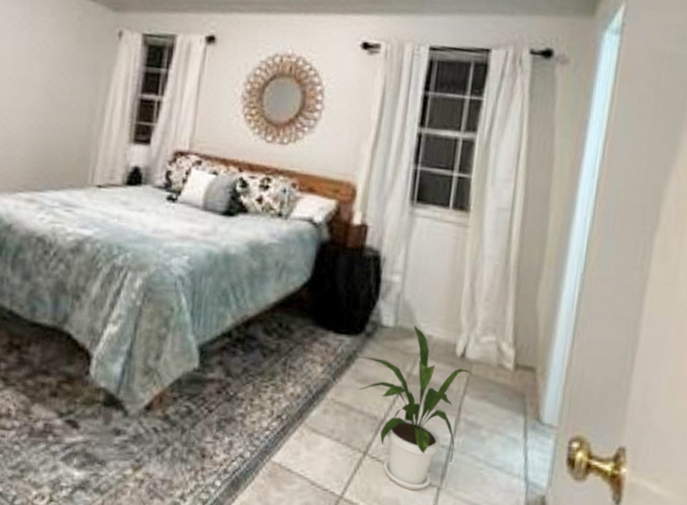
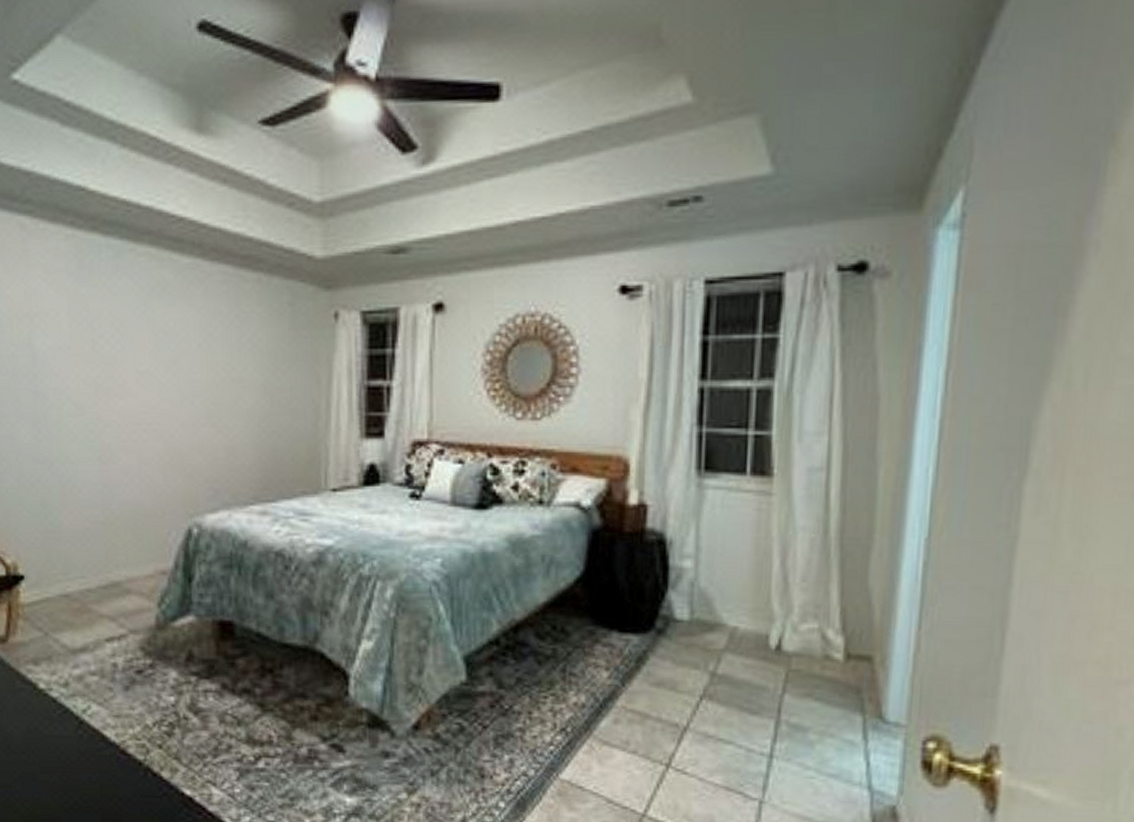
house plant: present [355,325,473,491] -> none [645,617,793,805]

